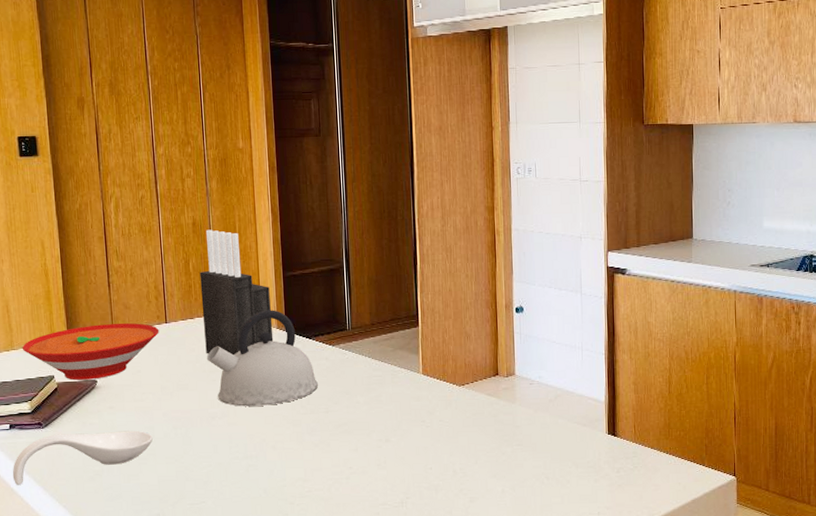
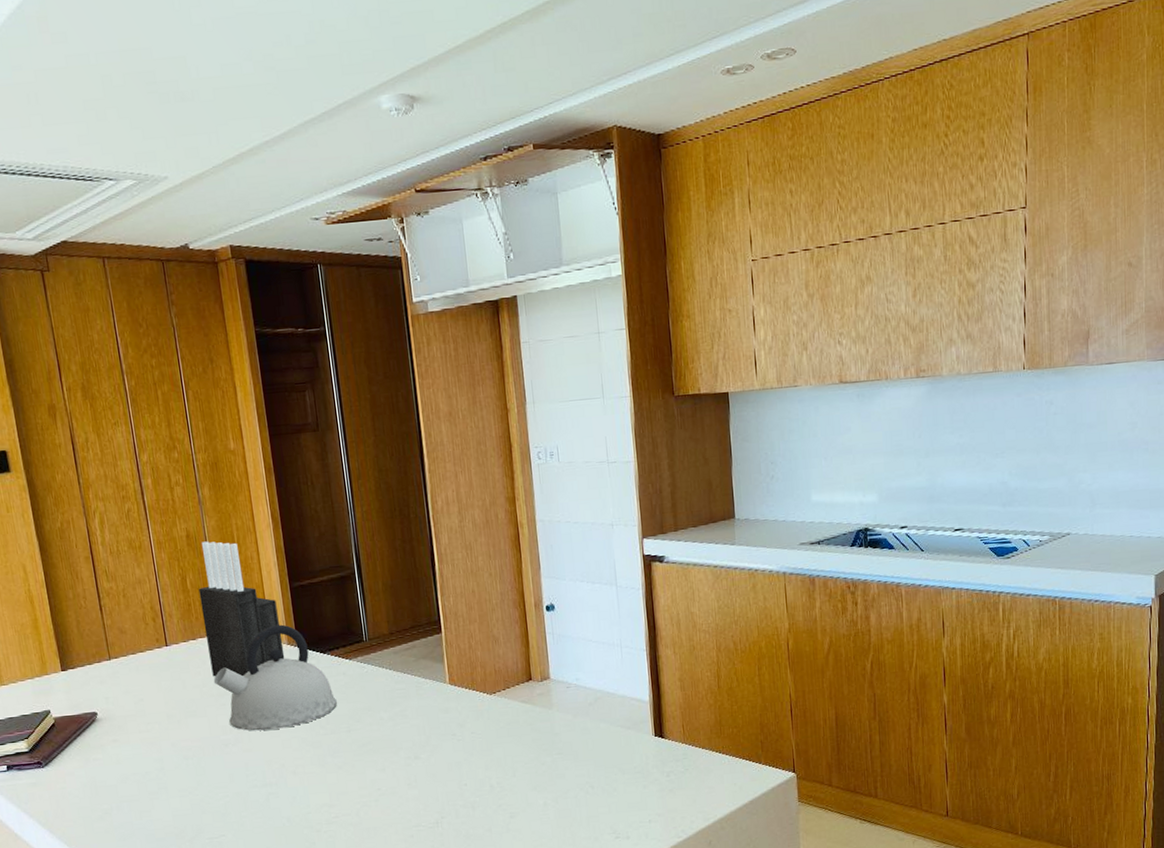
spoon rest: present [12,430,154,486] -> none [14,763,164,831]
bowl: present [22,323,159,380] -> none [12,648,160,714]

